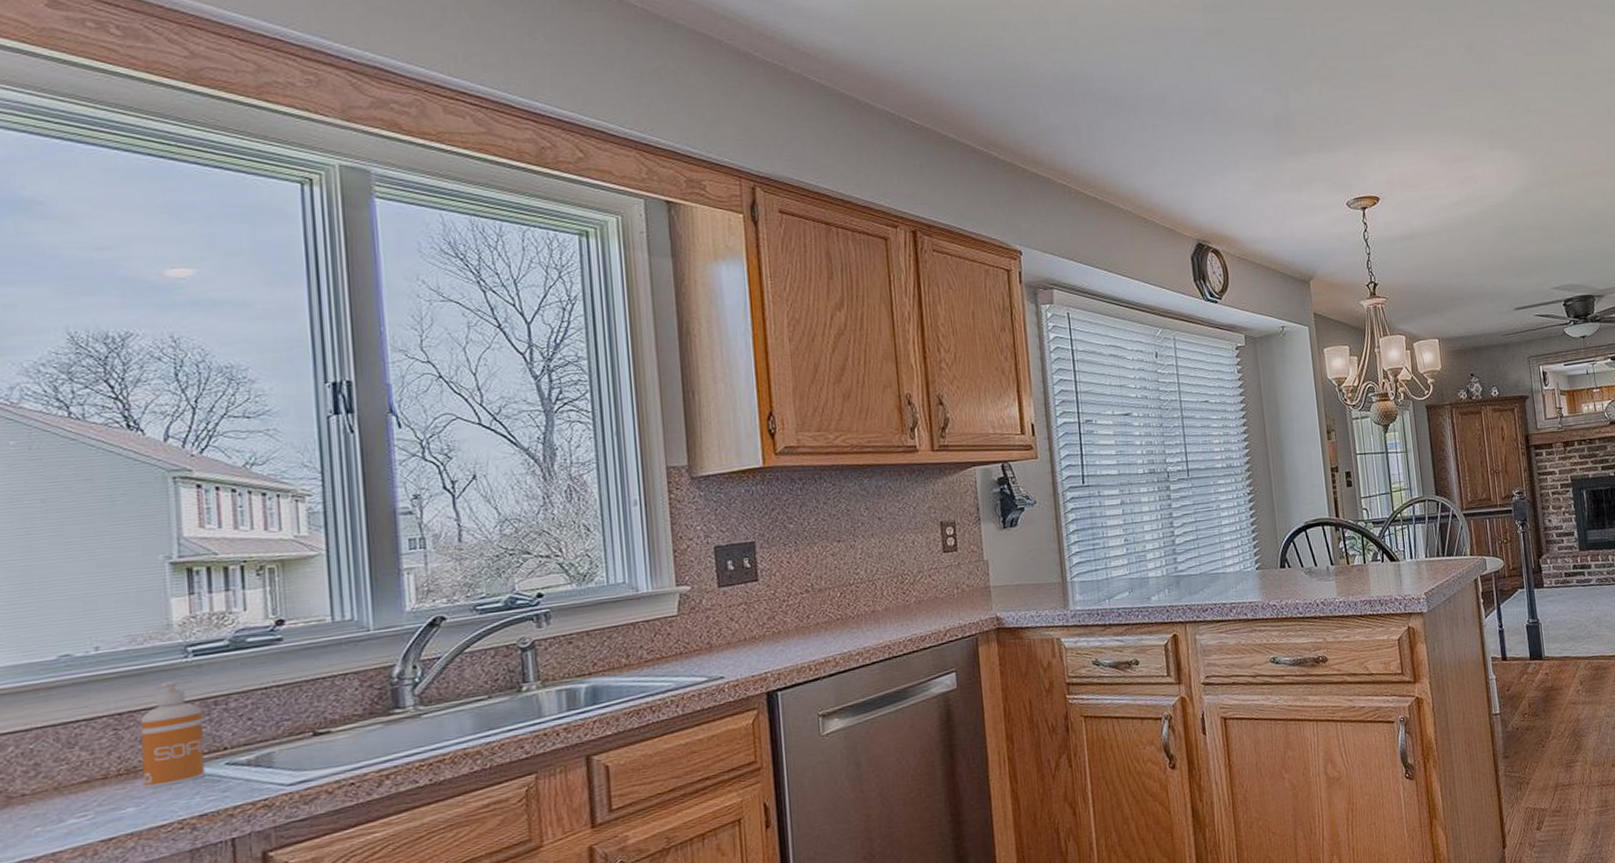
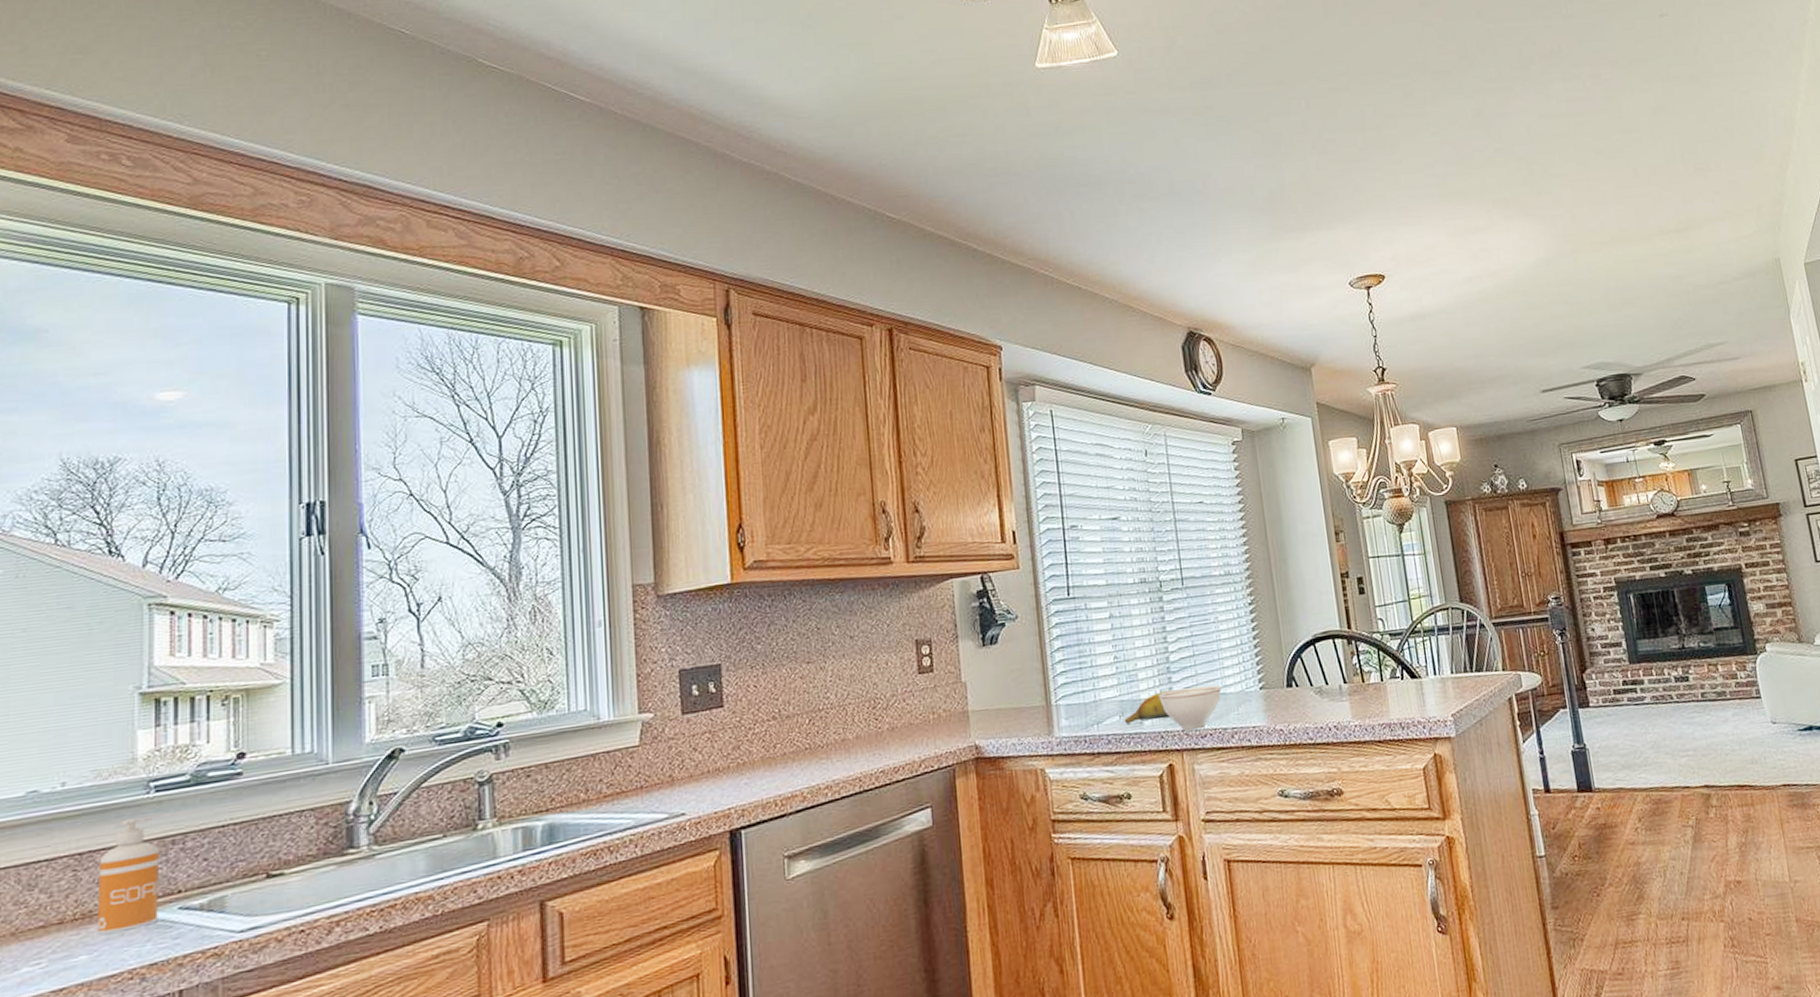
fruit: none [1133,570,1178,599] -> present [1124,690,1173,724]
bowl: none [1164,565,1222,606] -> present [1157,685,1222,731]

